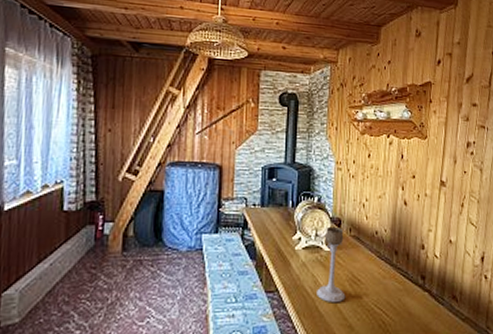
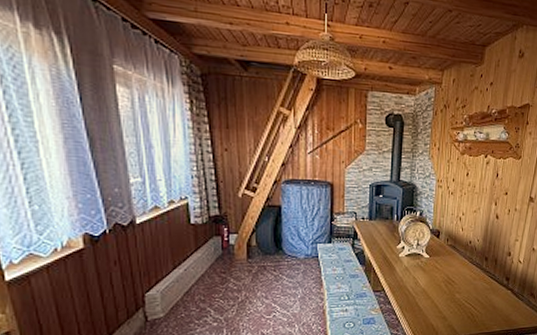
candle holder: present [317,226,346,302] -> none [417,237,442,299]

